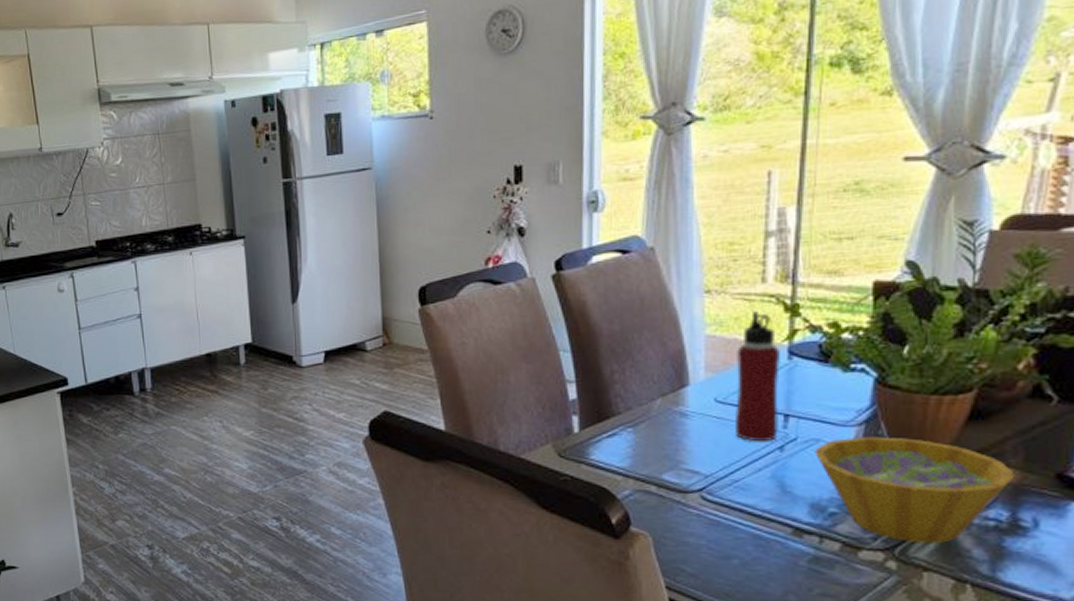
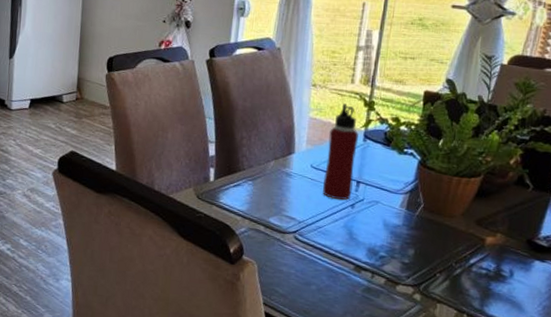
bowl: present [814,436,1015,543] -> none [374,202,502,283]

